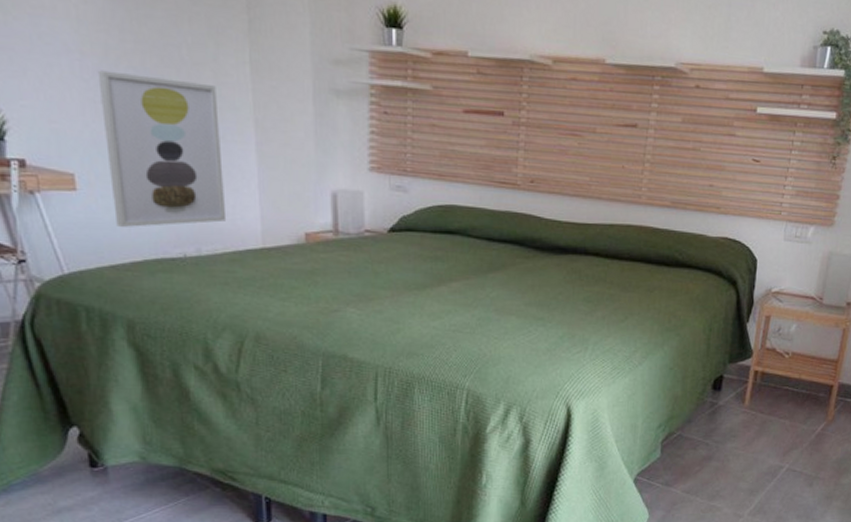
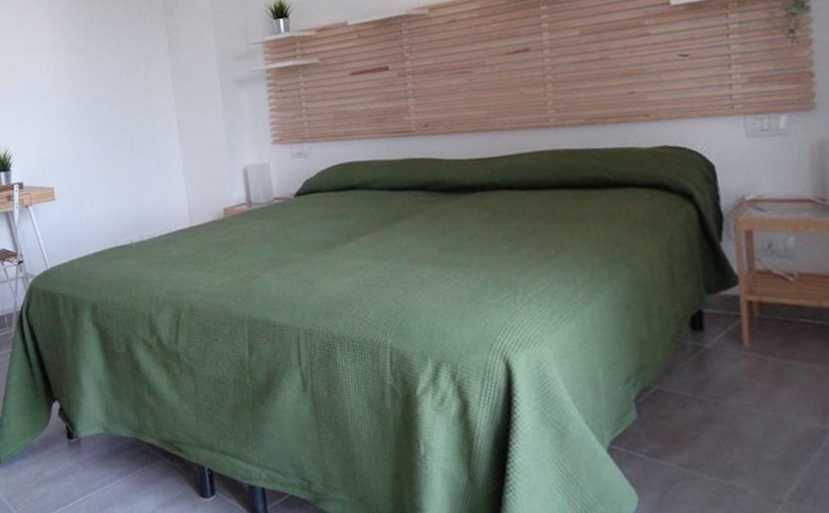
wall art: present [97,70,227,227] -> none [67,98,161,225]

